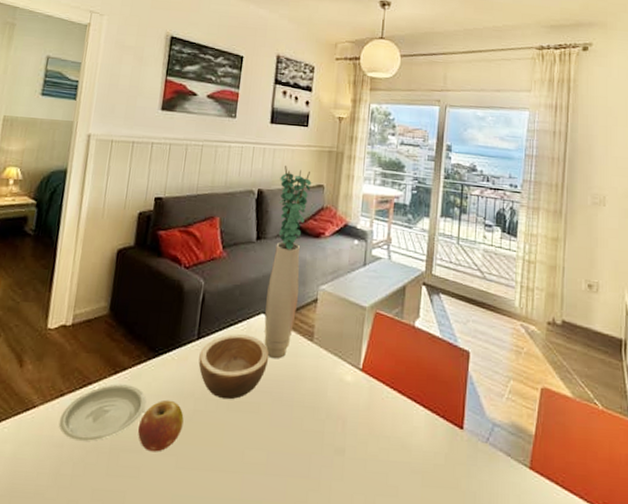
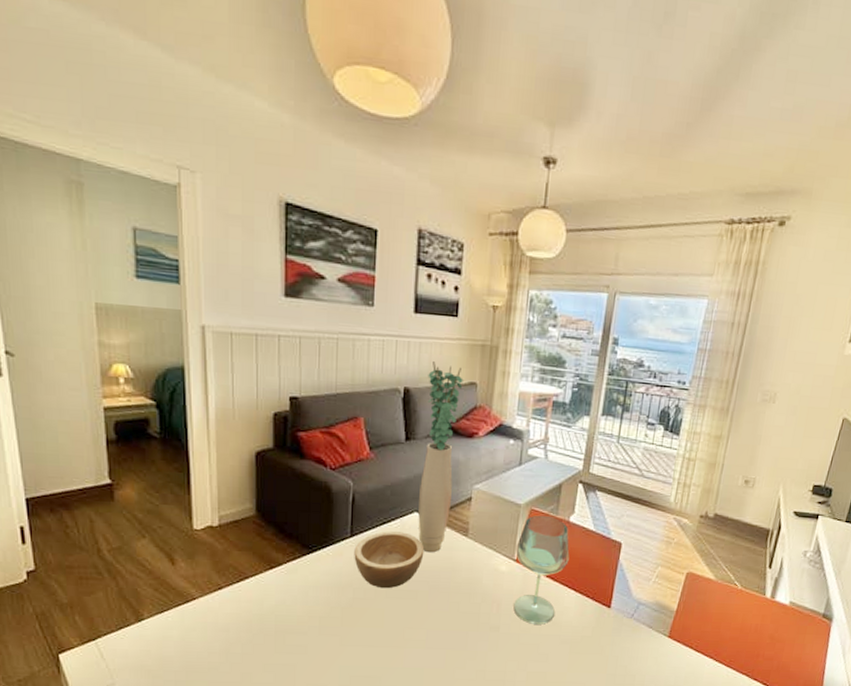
plate: present [59,384,147,441] -> none [221,577,306,626]
fruit: present [137,399,184,452] -> none [300,590,344,633]
wine glass: none [359,319,417,448] -> present [513,515,570,625]

